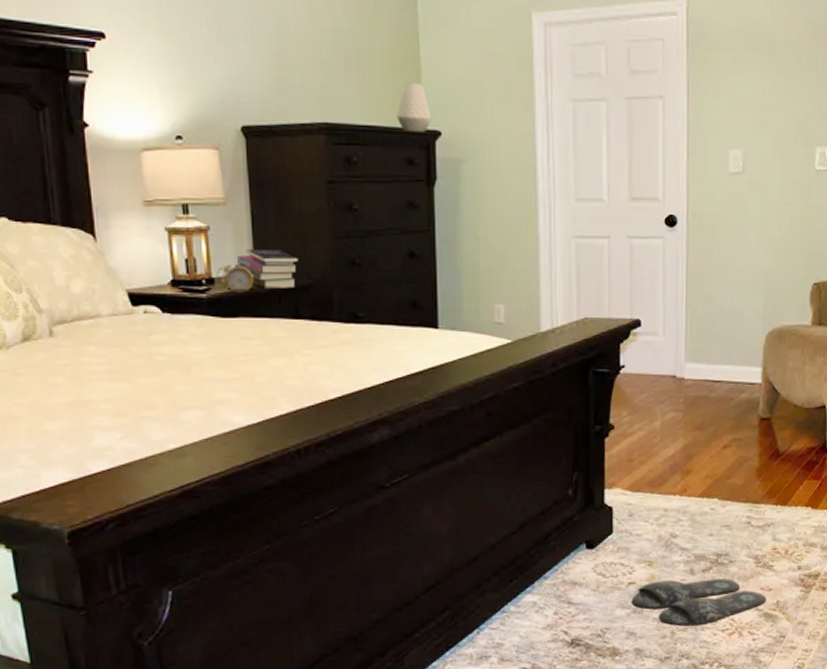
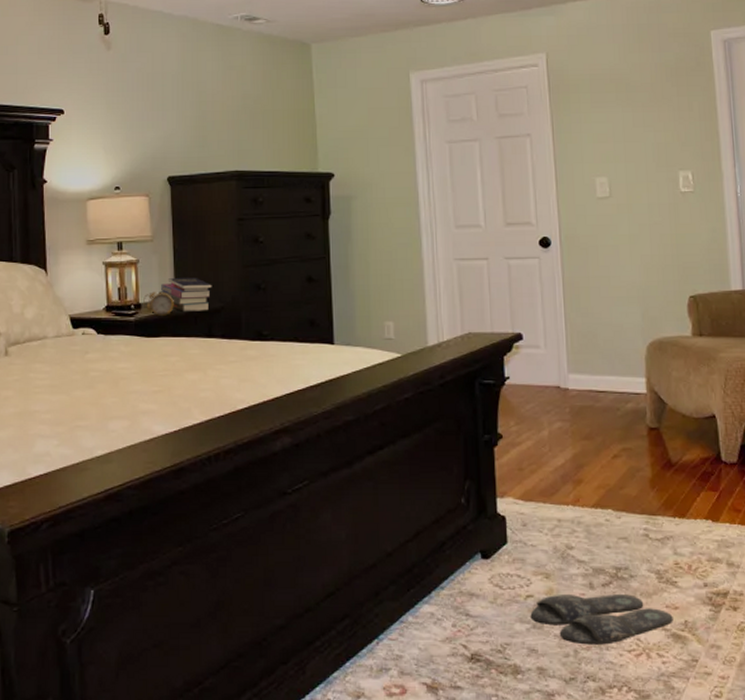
vase: present [396,82,432,132] -> none [296,134,326,175]

